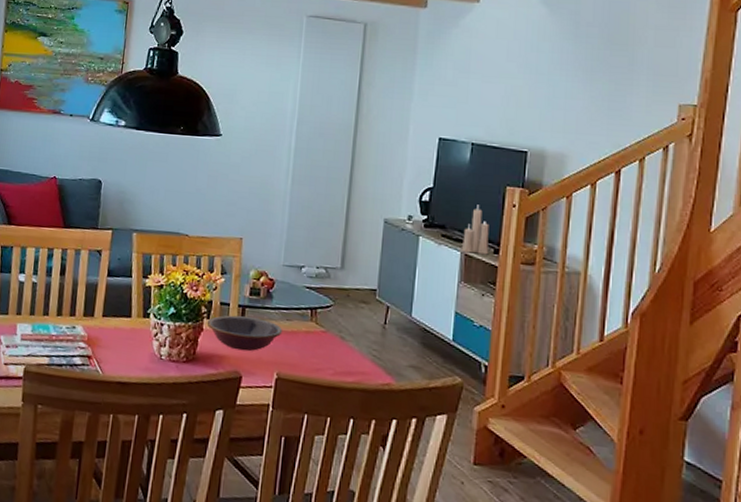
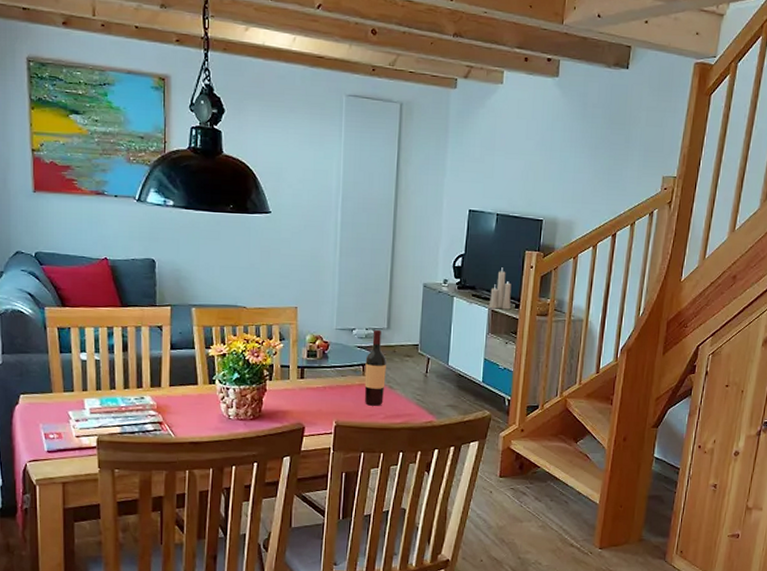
bowl: present [206,315,283,352] -> none [269,376,339,406]
wine bottle: none [311,268,339,359] -> present [364,329,386,406]

